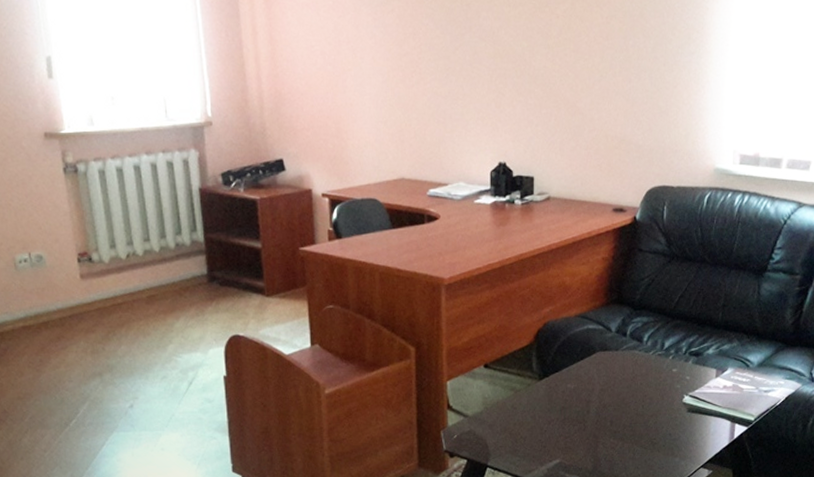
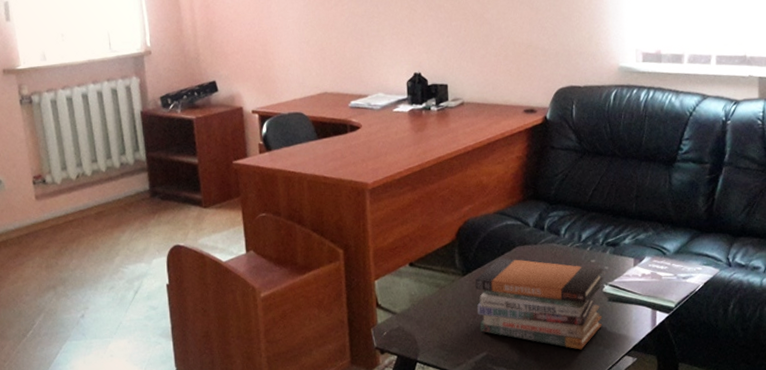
book stack: none [552,363,685,460] -> present [475,257,604,350]

